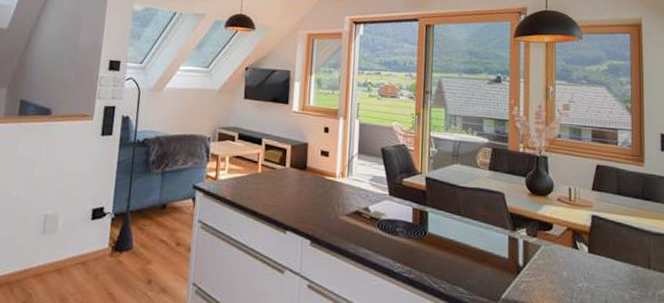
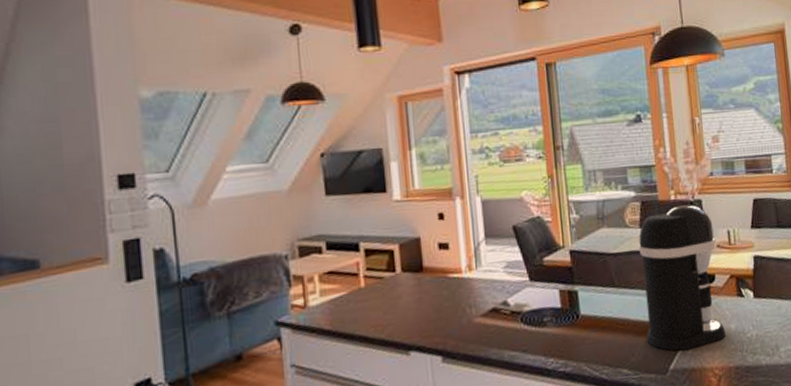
coffee maker: none [483,158,558,285] -> present [638,205,726,351]

